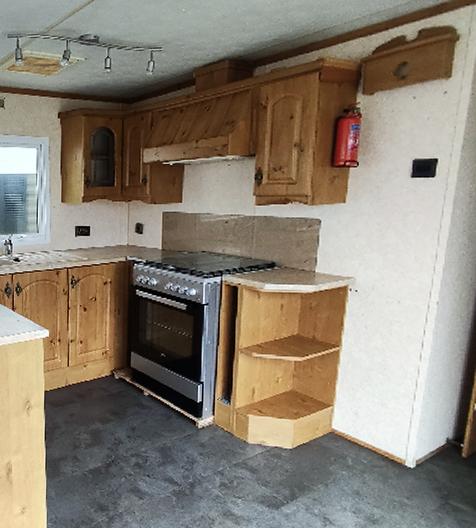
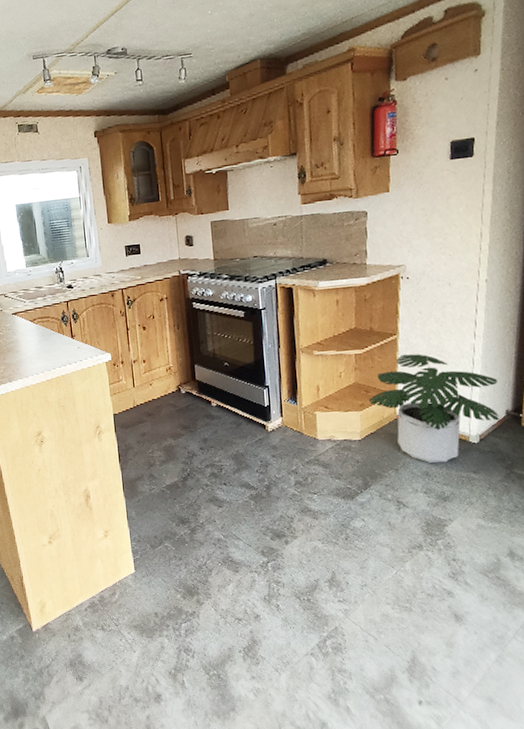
potted plant: none [304,368,440,484] -> present [368,354,499,463]

